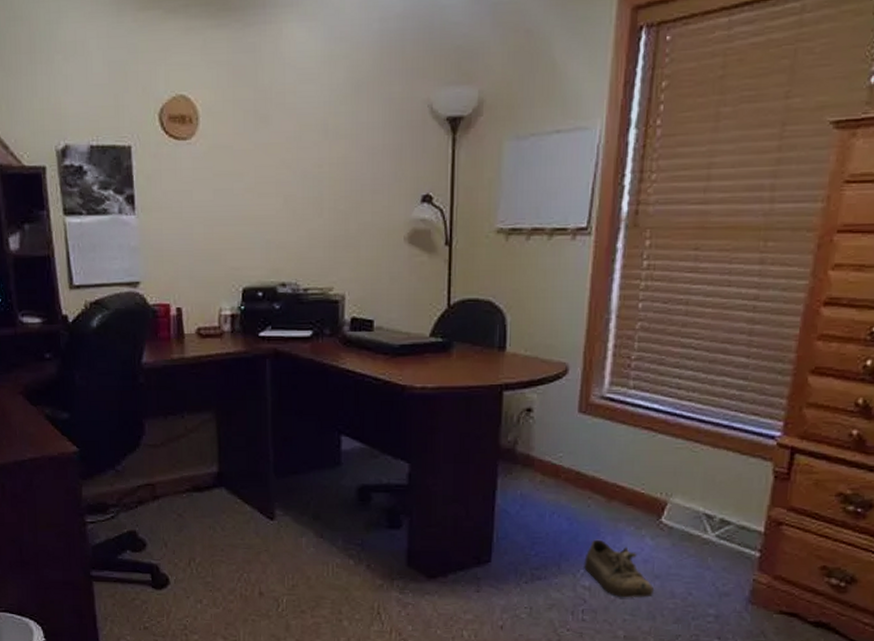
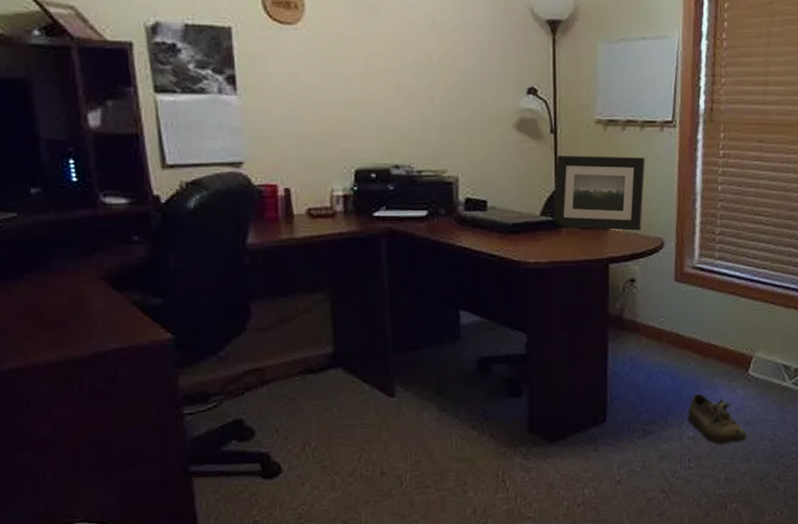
picture frame: none [442,269,552,354] -> present [552,156,646,231]

